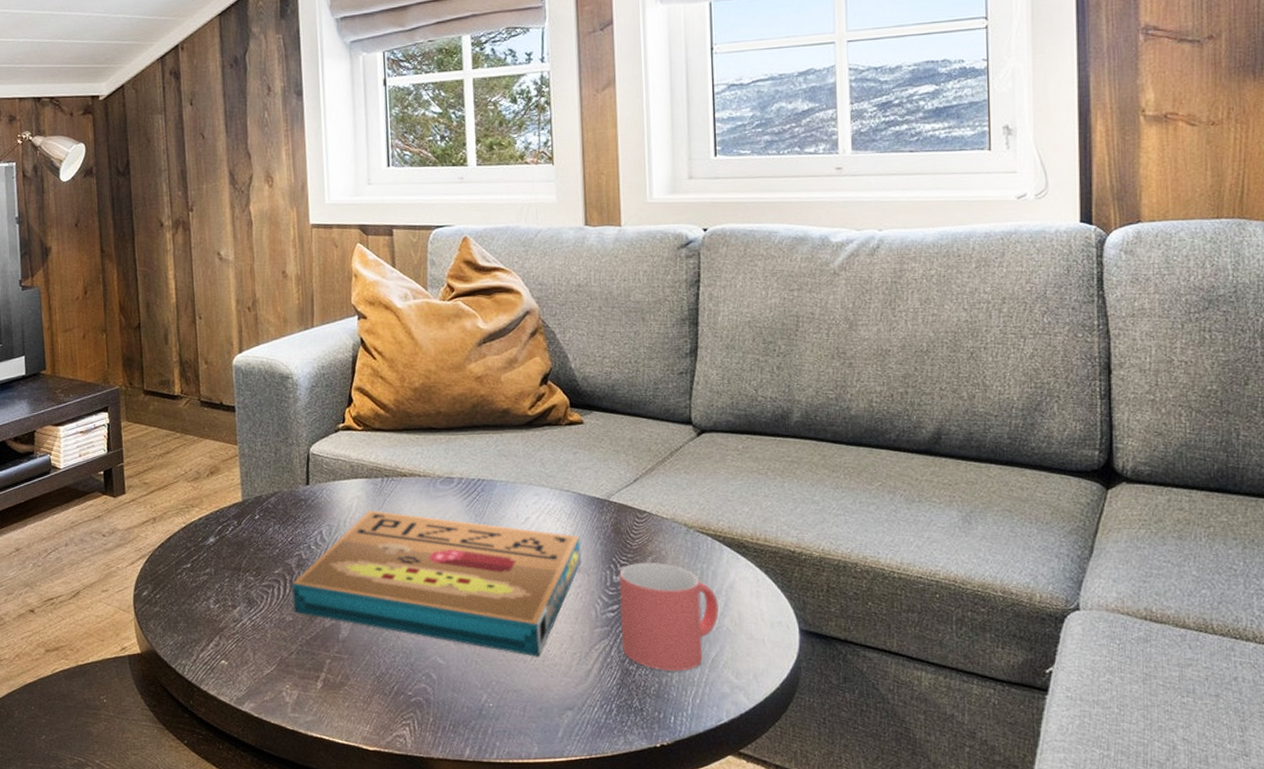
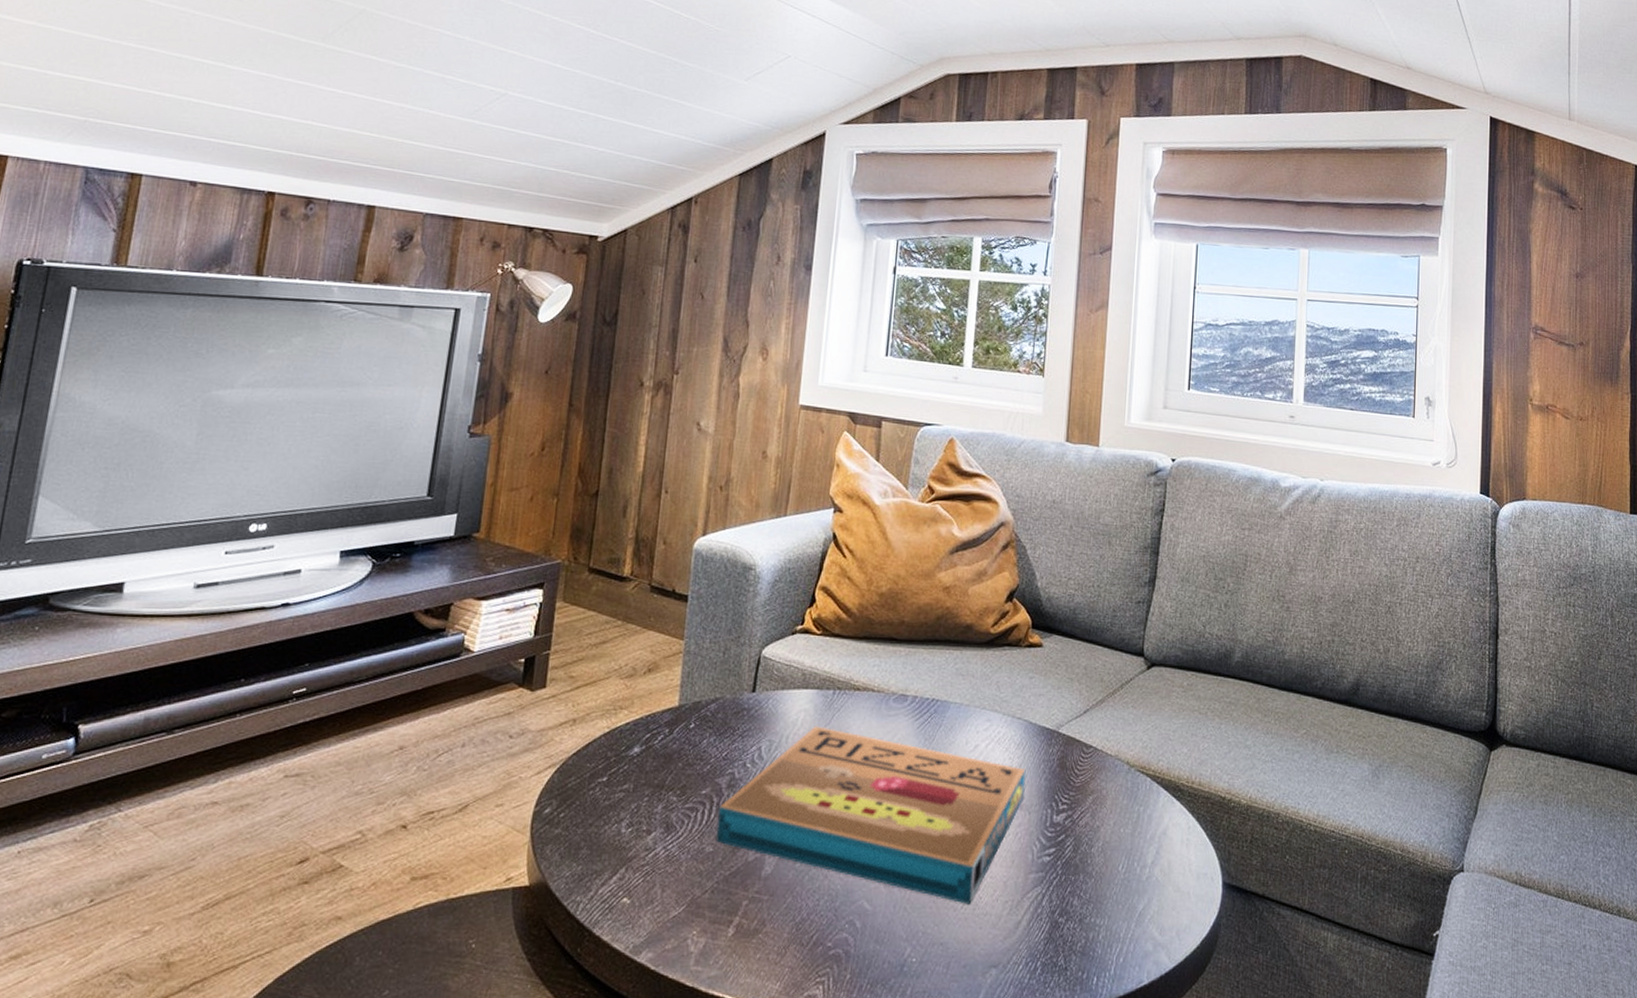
mug: present [619,562,719,671] -> none [1054,801,1151,925]

